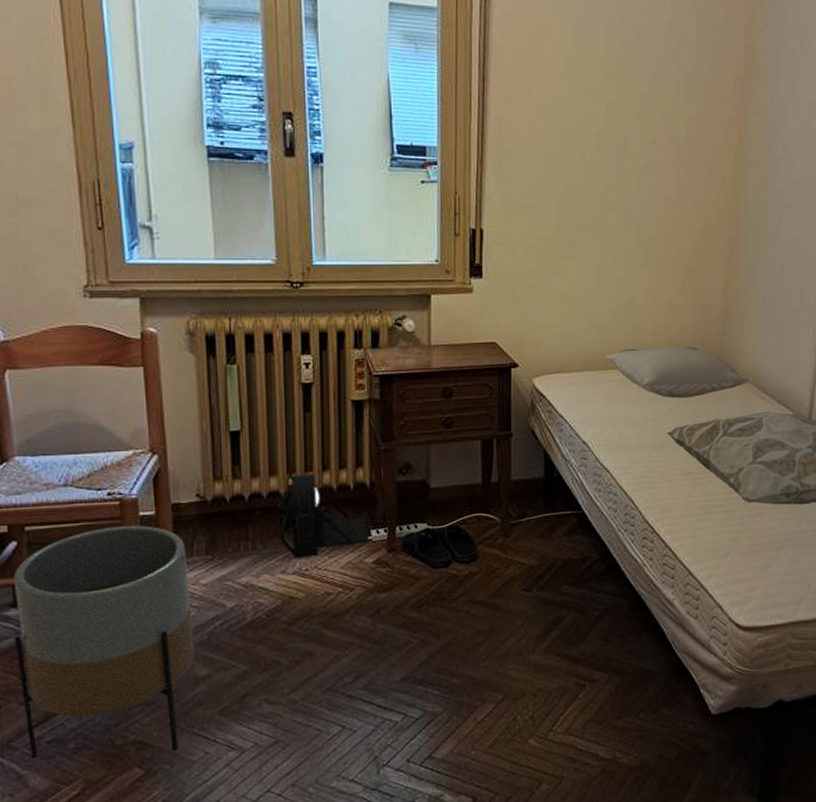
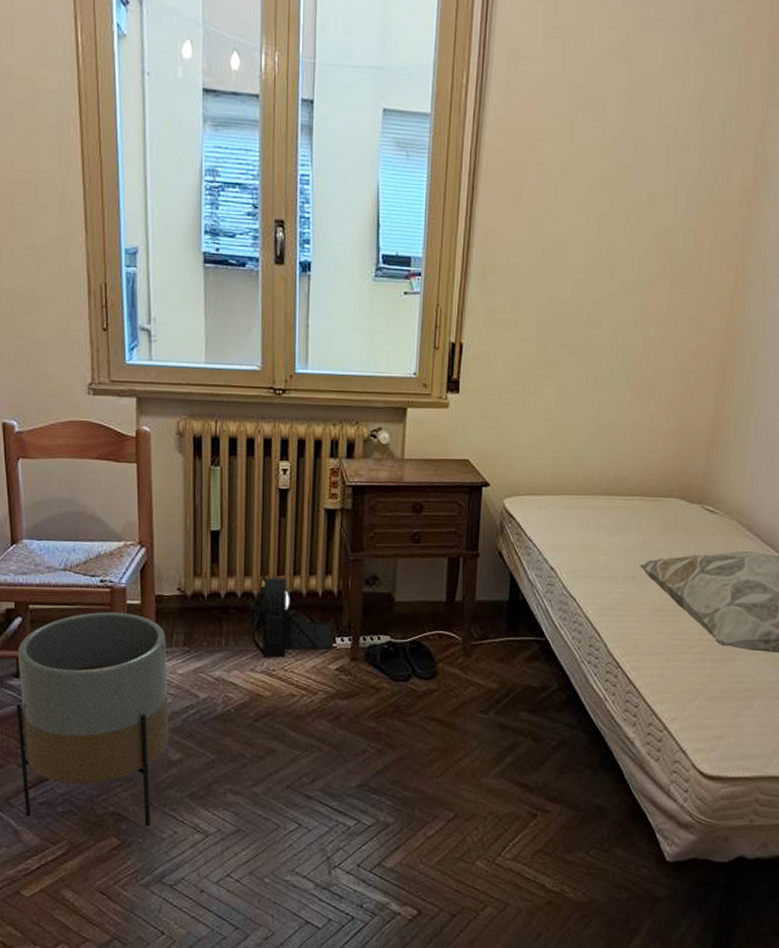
pillow: present [605,347,750,399] -> none [579,475,734,531]

